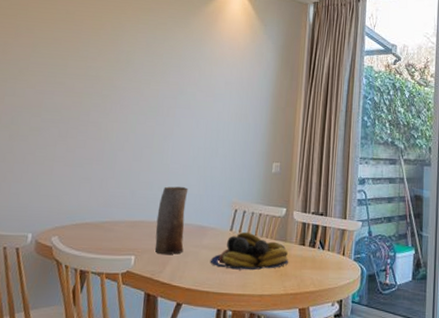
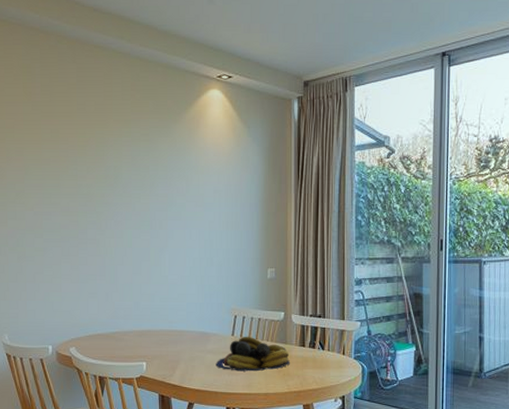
vase: present [154,186,189,255] -> none [162,297,190,360]

